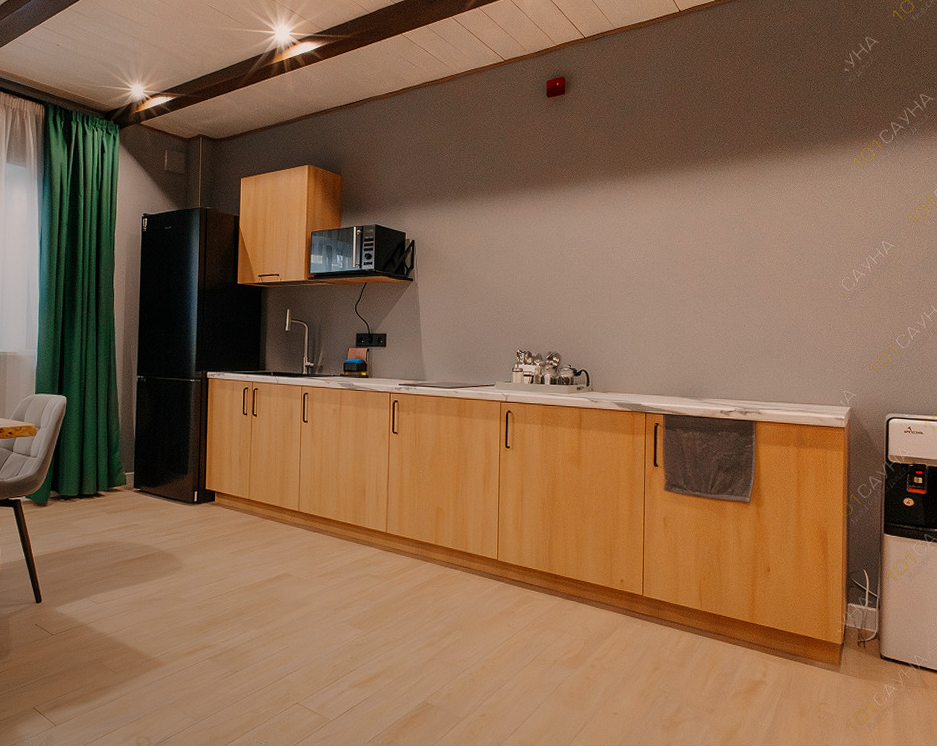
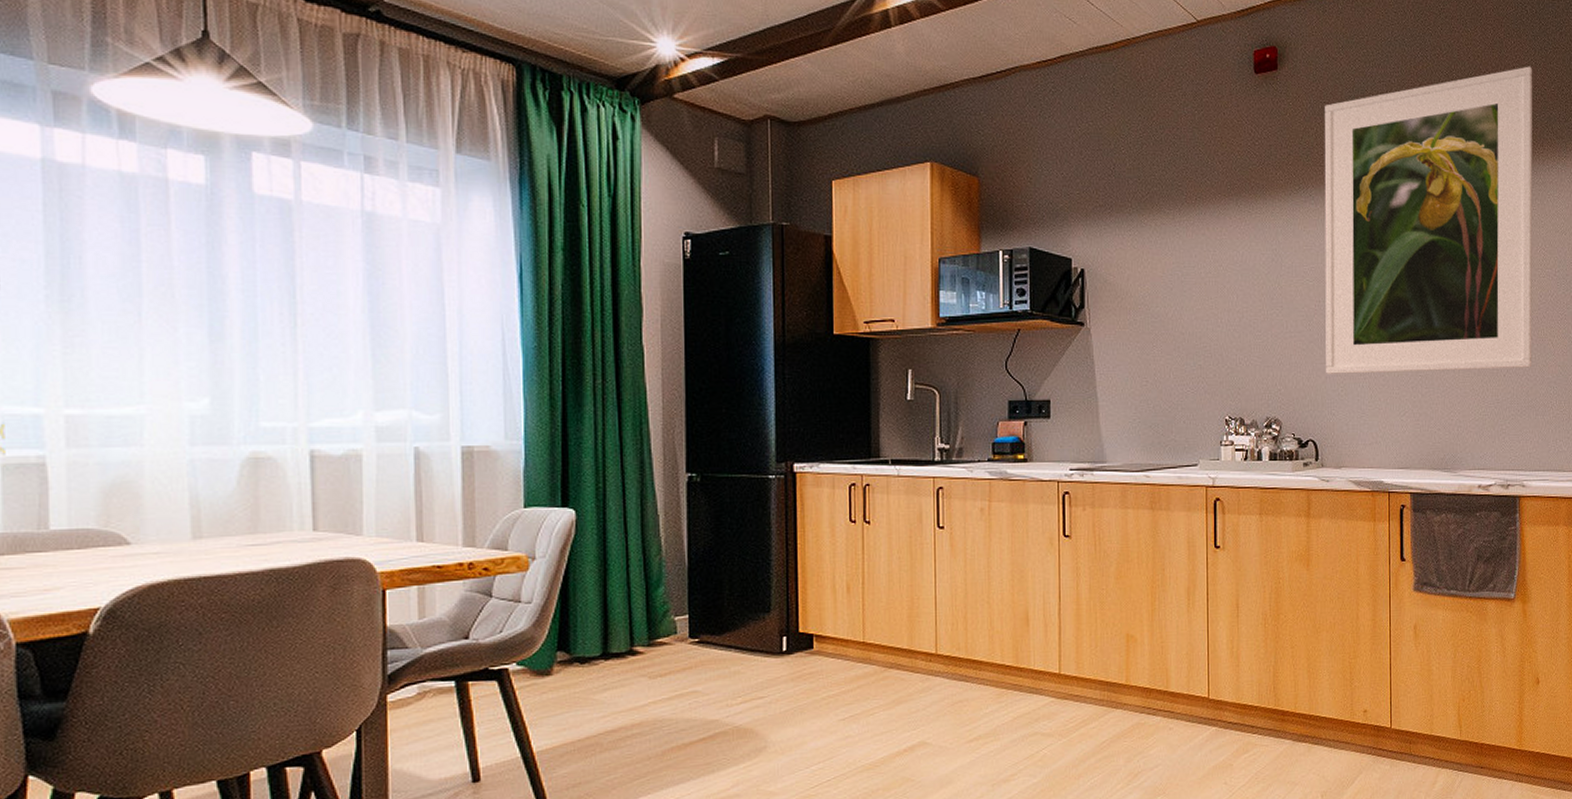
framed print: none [597,86,773,321] -> present [1324,66,1533,374]

